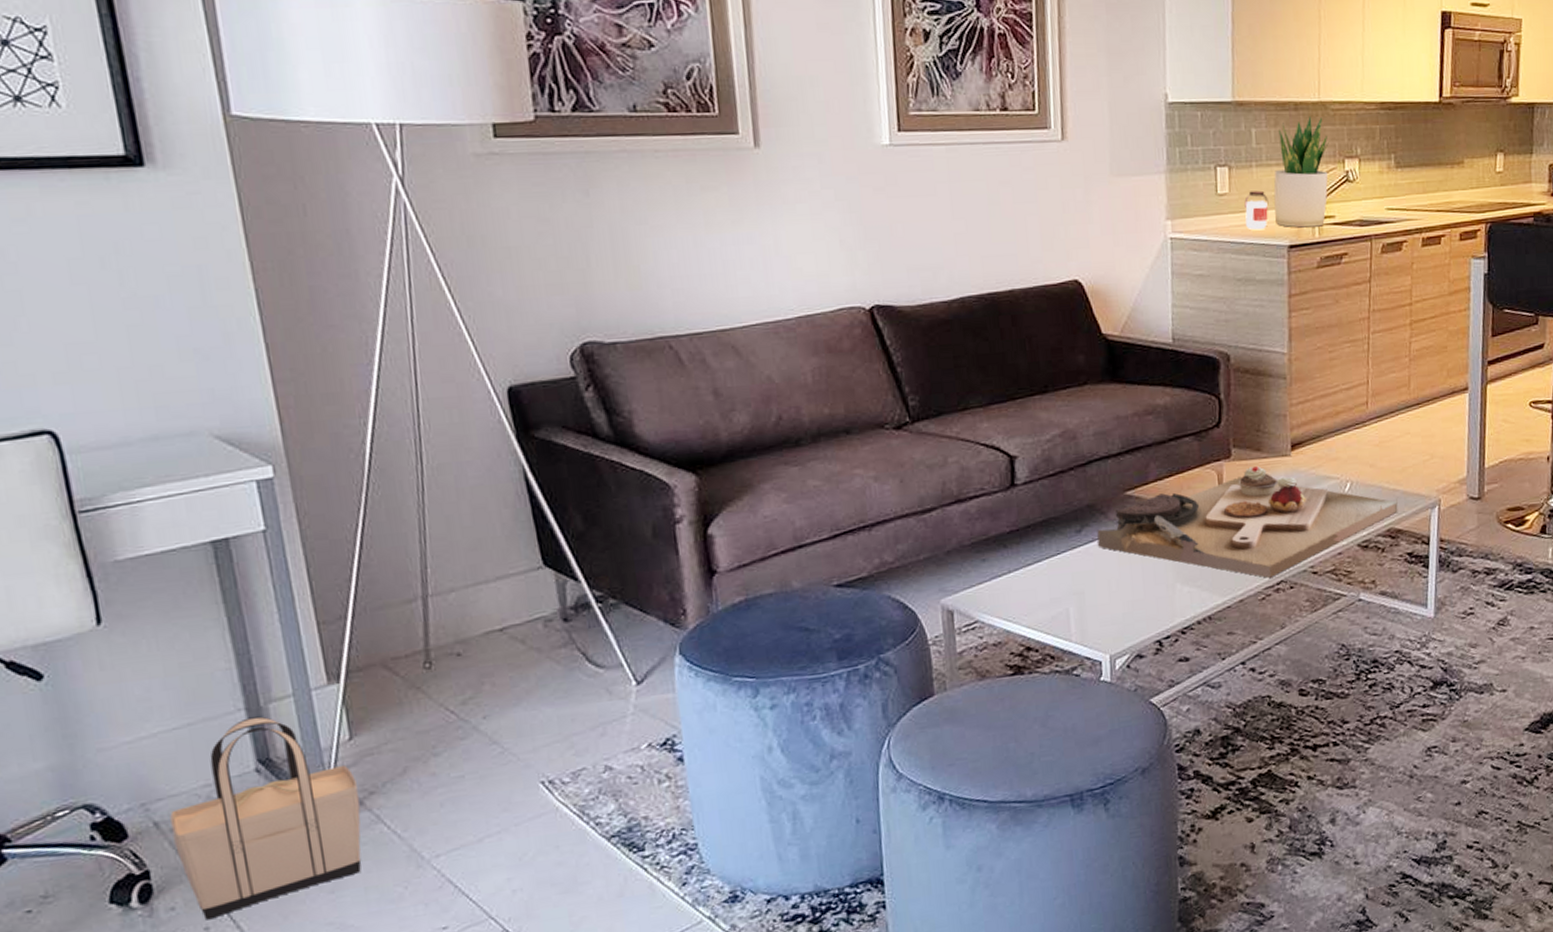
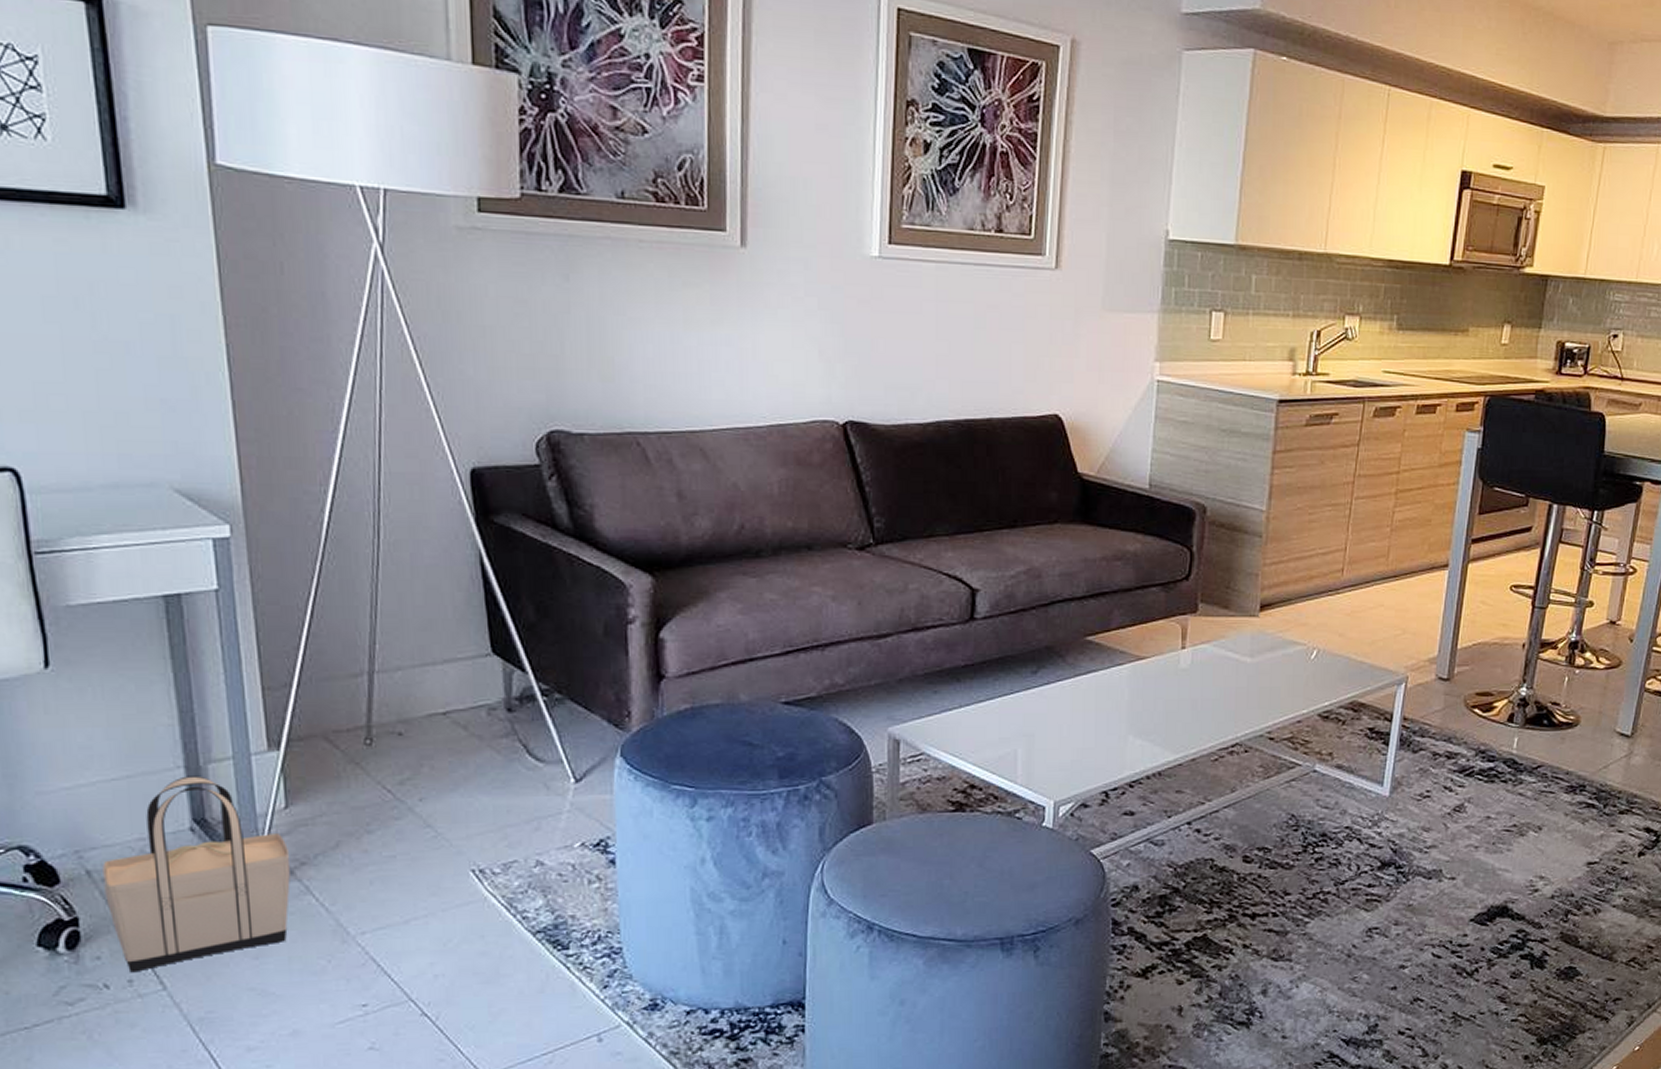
decorative tray: present [1097,466,1398,578] -> none [1053,624,1364,739]
jar: present [1244,190,1269,231] -> none [1237,340,1262,381]
planter: present [1273,117,1330,228] -> none [1267,268,1332,383]

